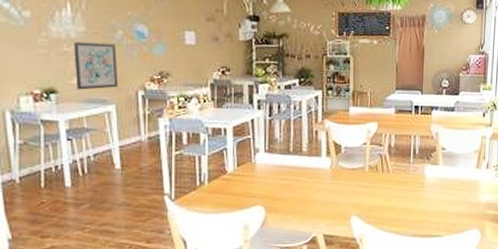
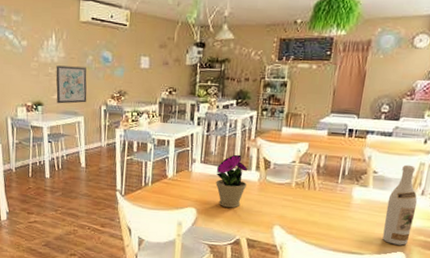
flower pot: none [284,140,318,202] -> present [216,154,247,208]
wine bottle: none [457,139,484,222] -> present [382,164,418,246]

